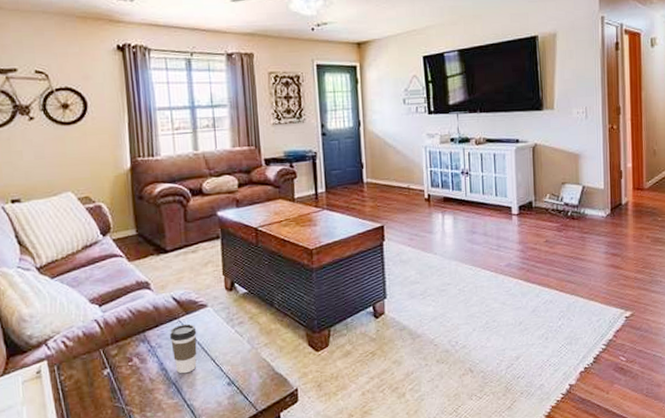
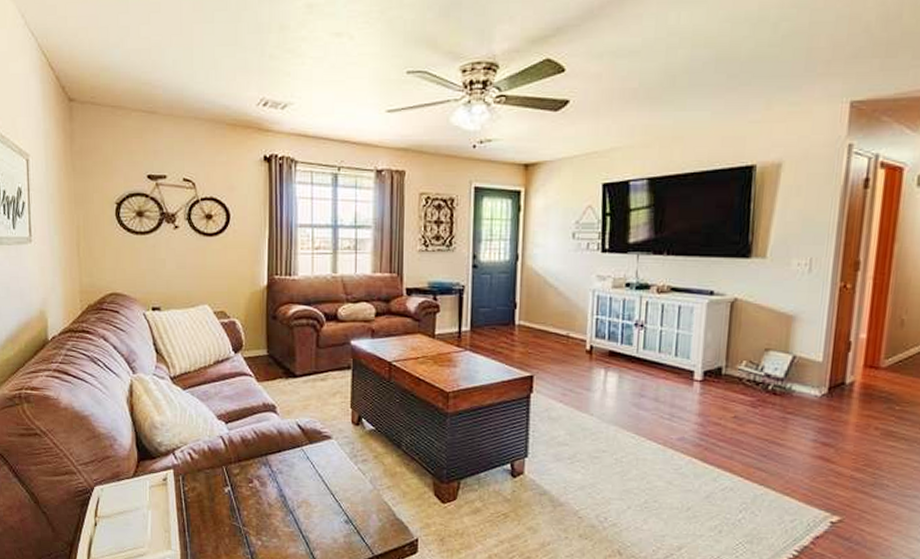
coffee cup: present [170,323,197,374] -> none [292,453,319,504]

